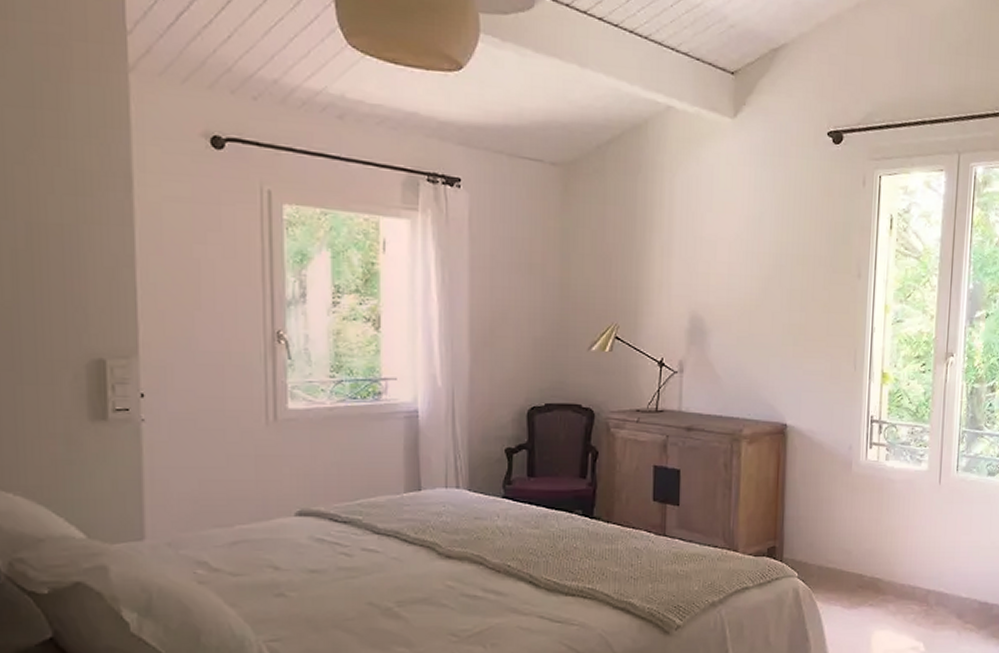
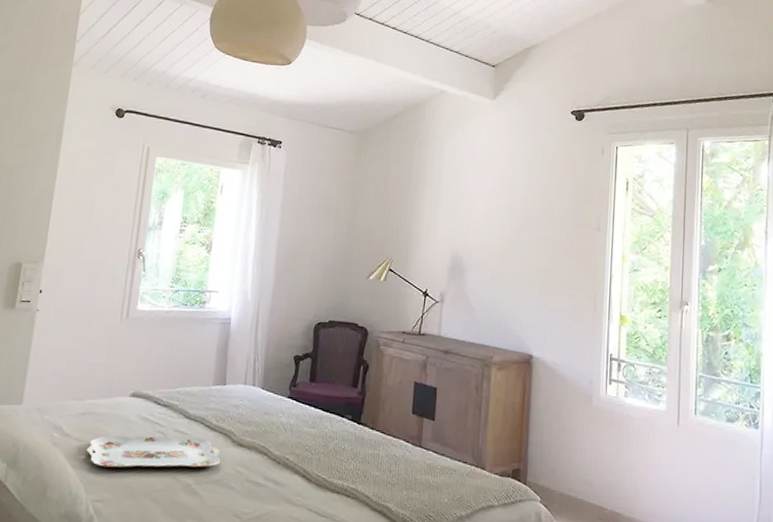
serving tray: none [246,554,426,602] -> present [86,435,221,468]

